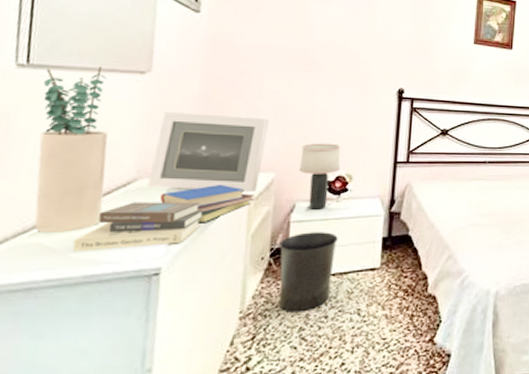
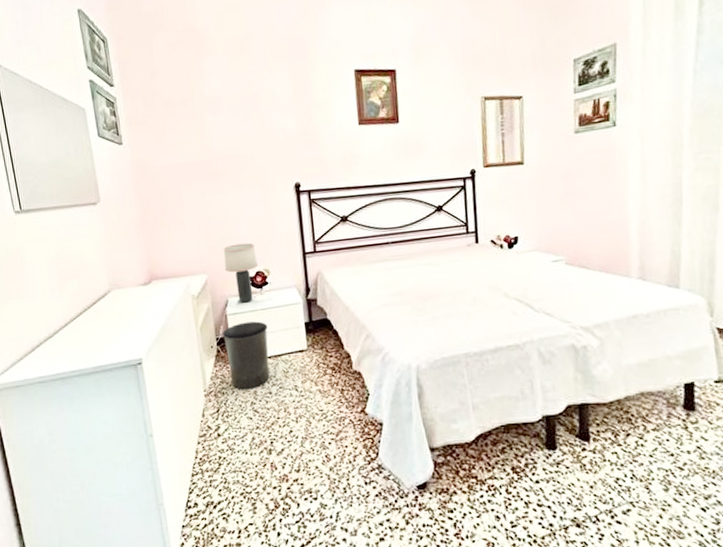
vase: present [34,66,108,234] -> none [33,204,94,338]
books: present [72,202,204,252] -> none [81,304,162,350]
picture frame: present [147,112,269,192] -> none [116,228,196,297]
book: present [159,184,255,224] -> none [128,288,196,322]

